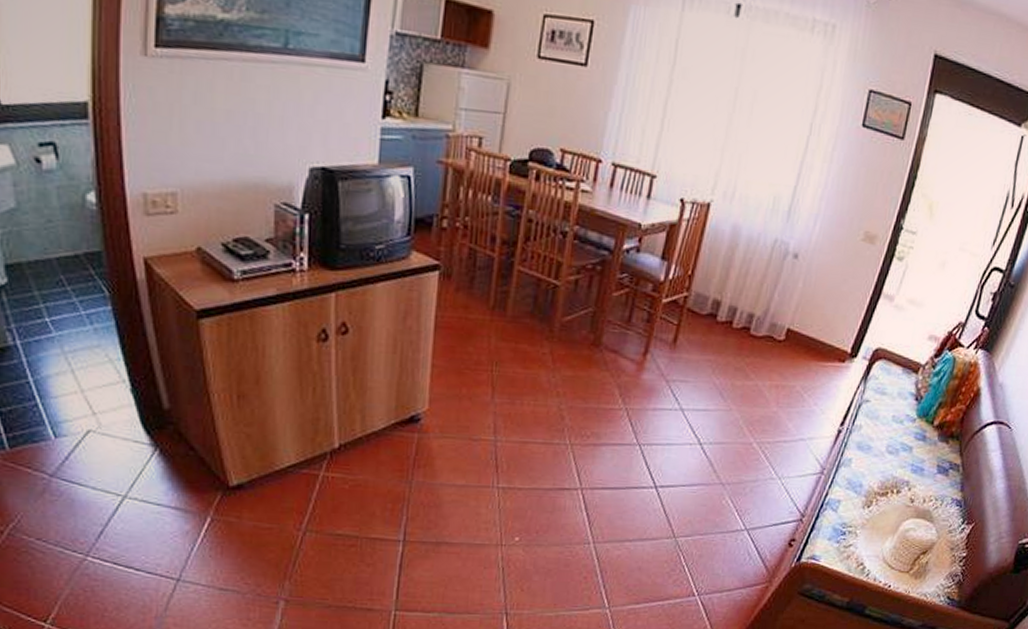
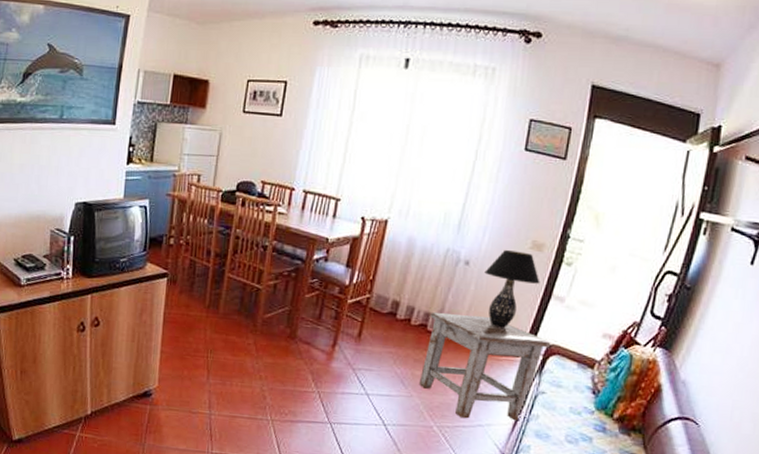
stool: none [739,312,878,433] -> present [418,311,551,422]
table lamp: none [814,241,871,331] -> present [484,249,540,328]

